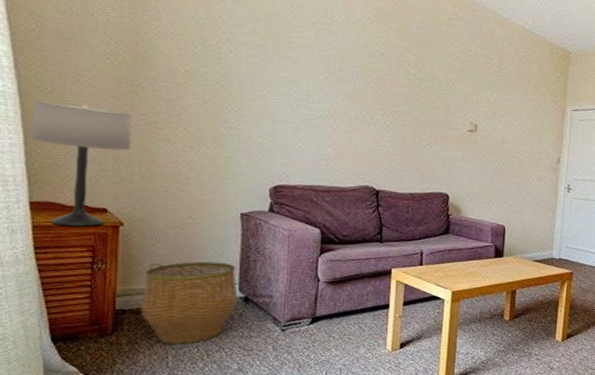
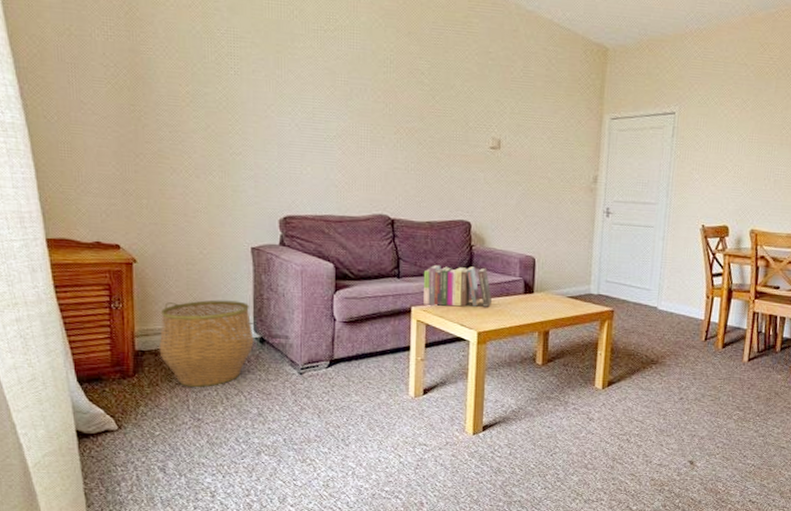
table lamp: present [29,100,131,227] -> none [40,132,138,264]
books: none [403,231,467,270] -> present [423,264,493,308]

